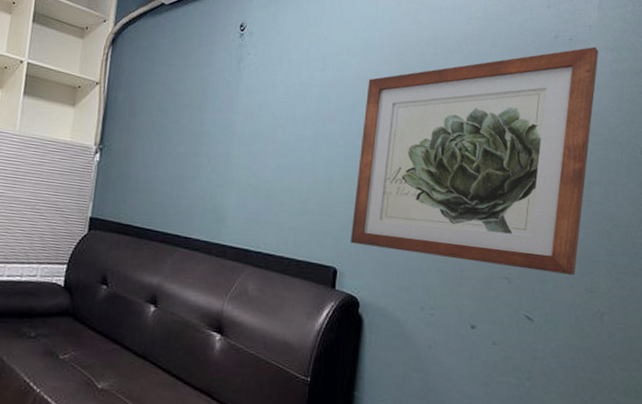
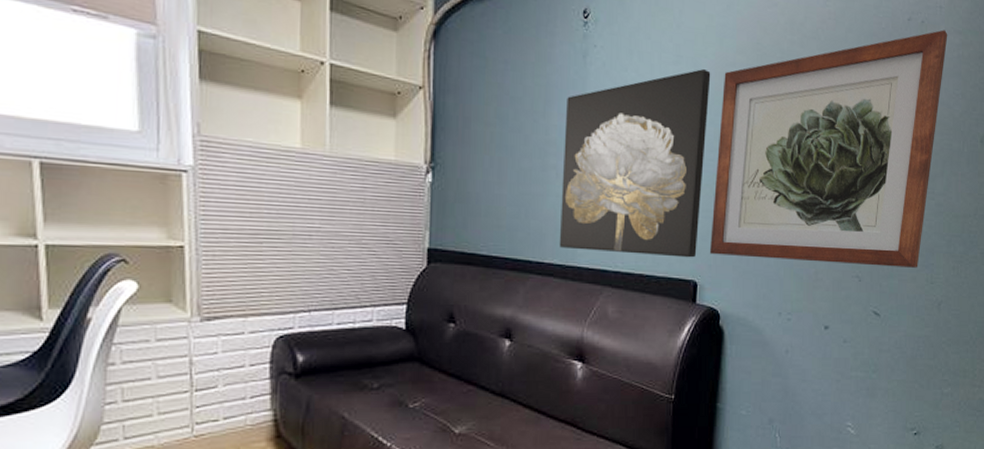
wall art: none [206,76,355,246] -> present [559,69,711,258]

